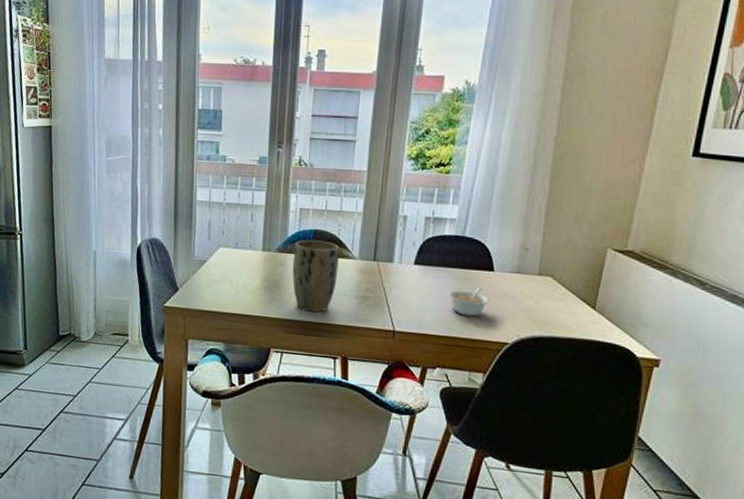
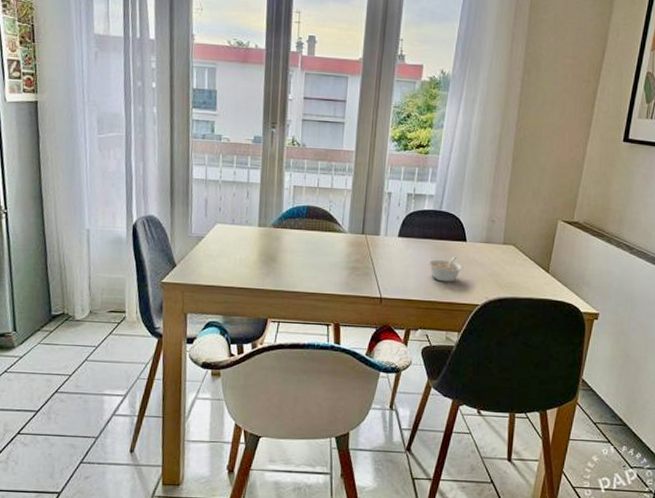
plant pot: present [292,239,340,312] -> none [287,215,331,283]

